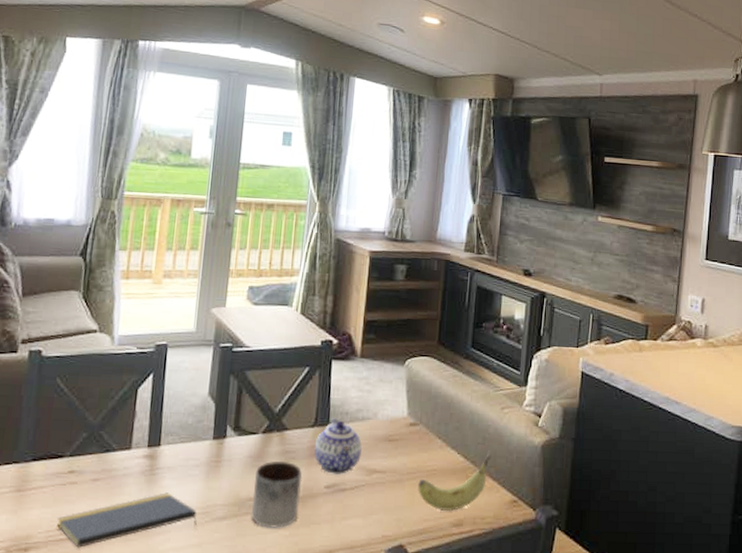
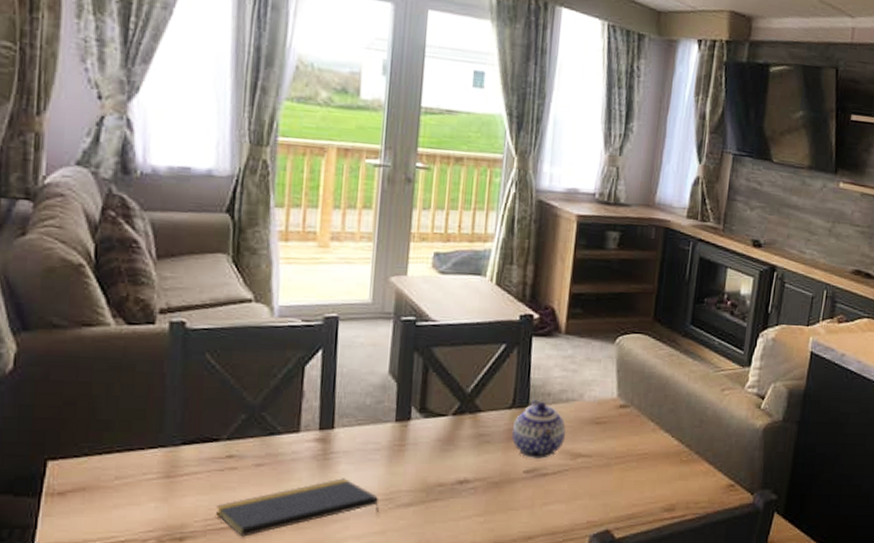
mug: present [251,461,303,528] -> none [440,444,499,514]
fruit: present [418,450,492,512] -> none [627,433,709,497]

